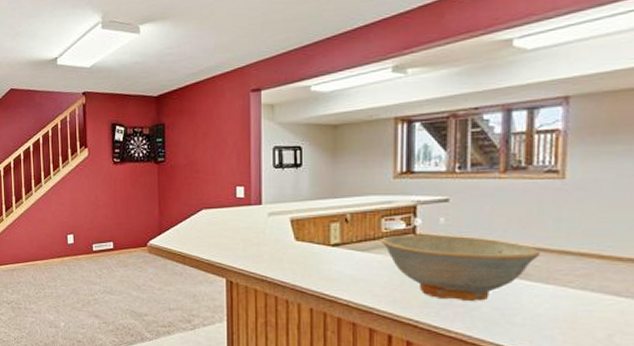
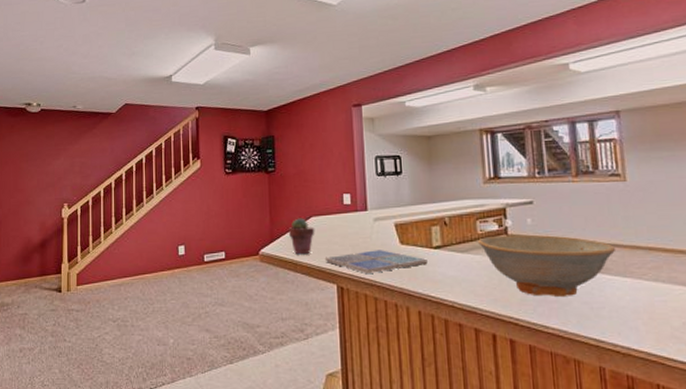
potted succulent: none [177,210,205,248] -> present [288,218,315,255]
drink coaster: none [214,245,324,269] -> present [324,250,428,273]

